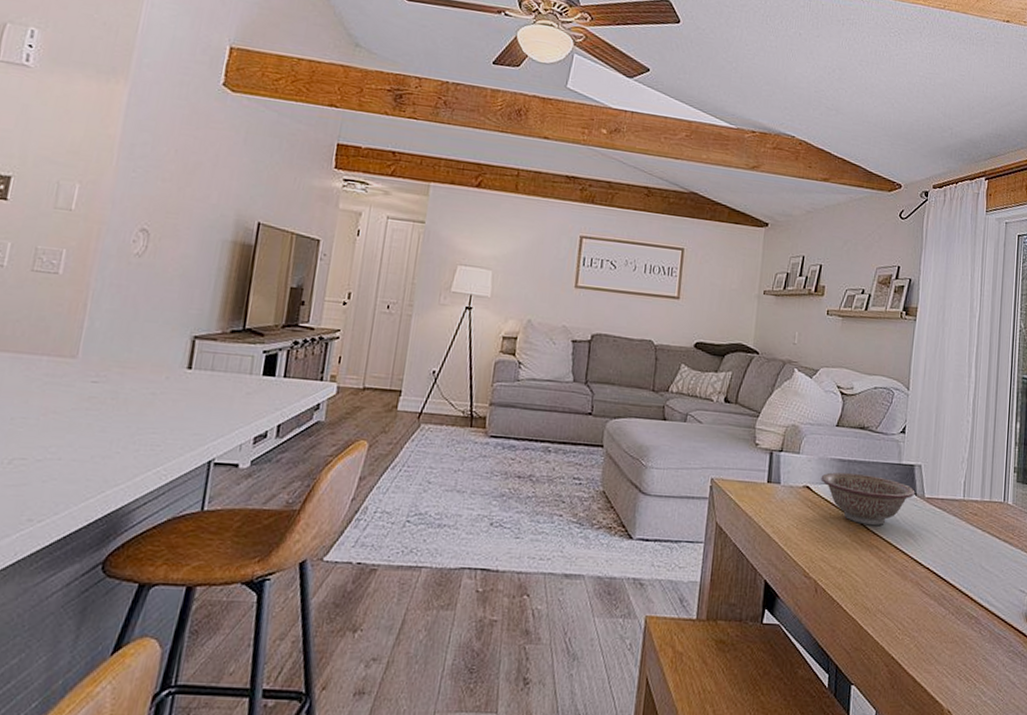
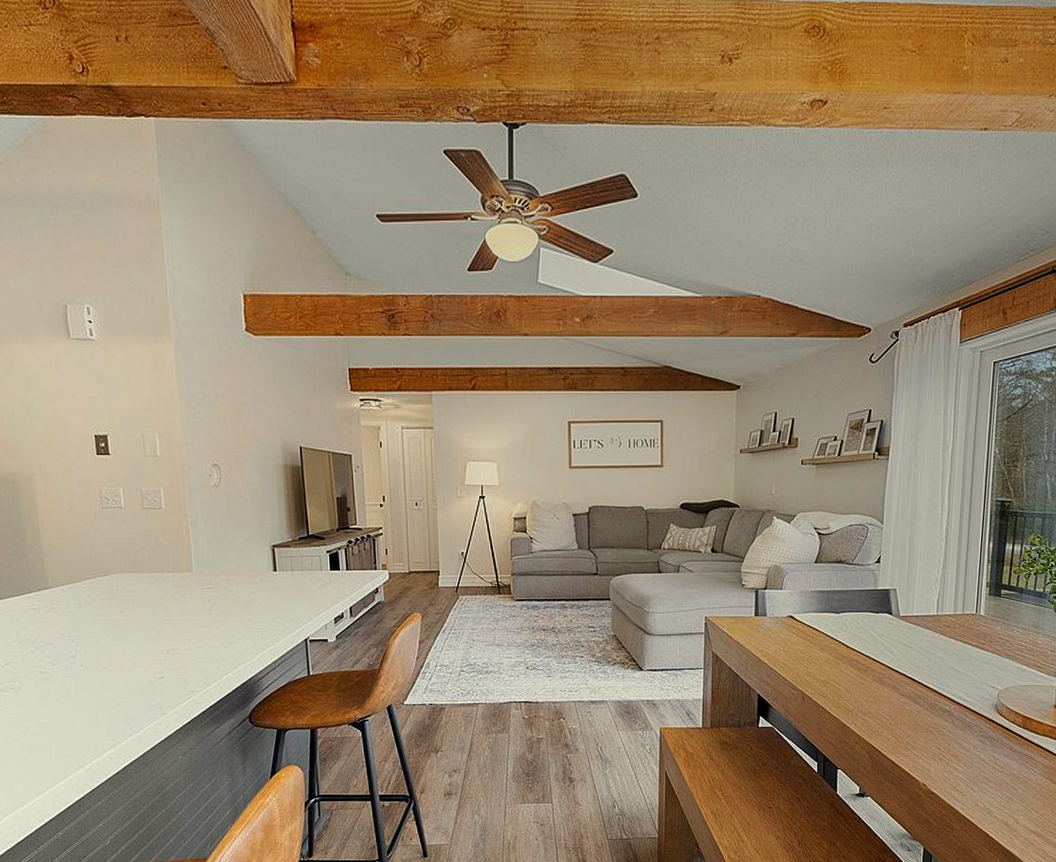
decorative bowl: present [821,472,916,525] -> none [803,601,891,643]

